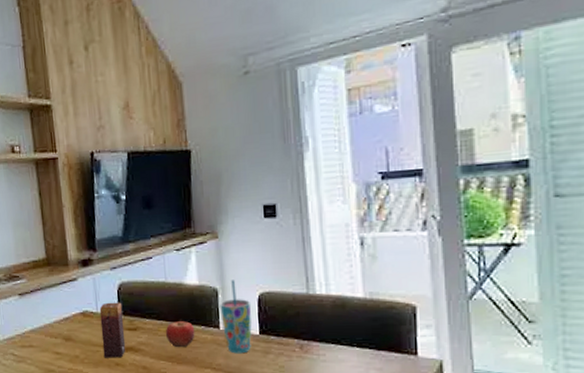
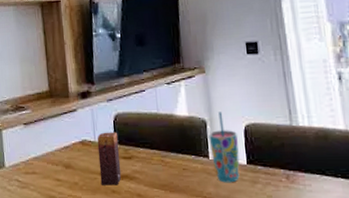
fruit: present [165,319,195,348] -> none [158,148,186,177]

